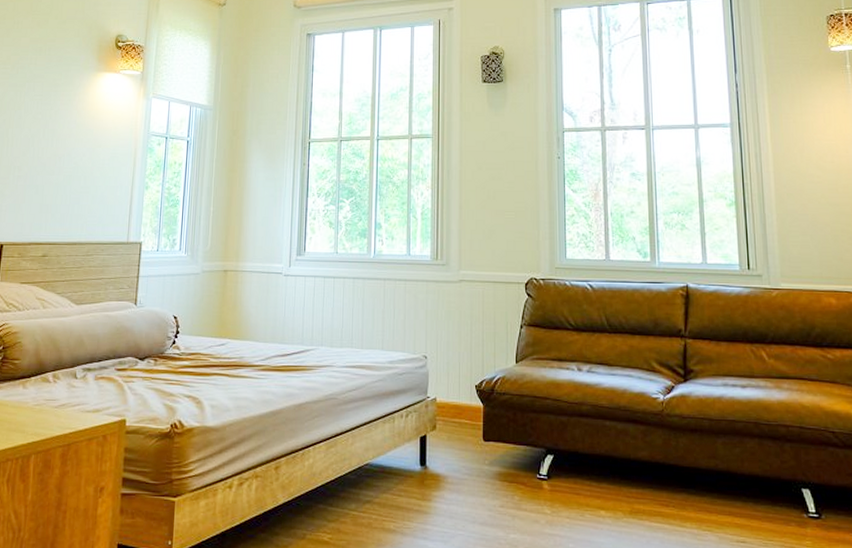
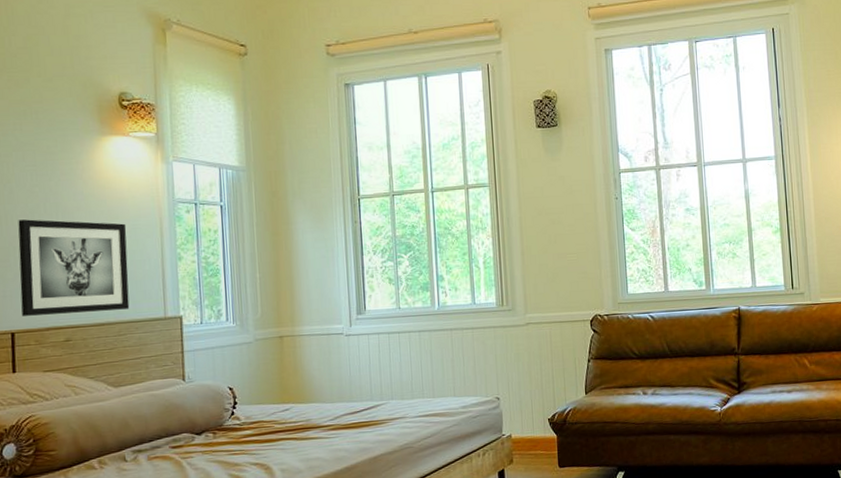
wall art: none [12,143,107,231] -> present [18,219,130,316]

